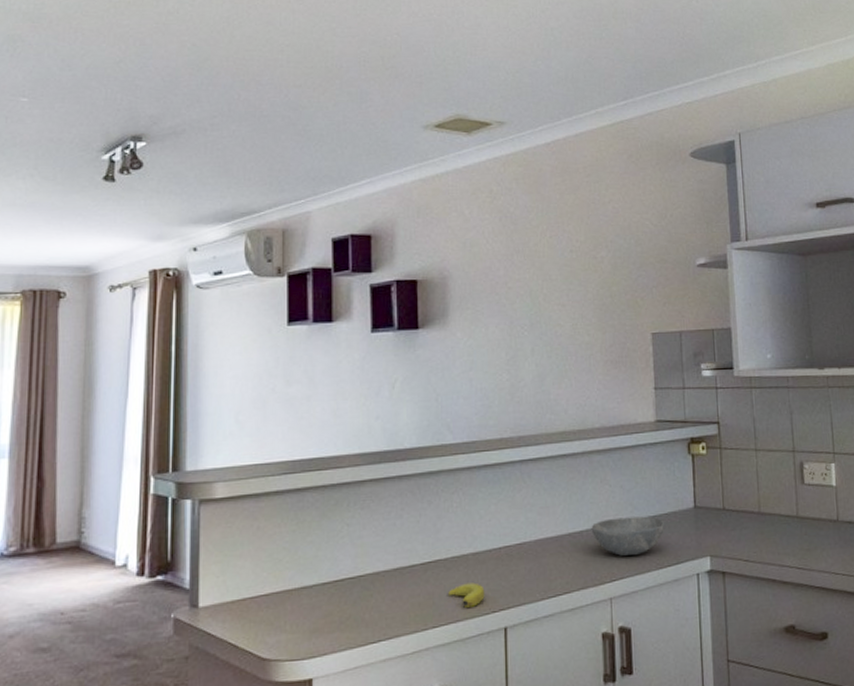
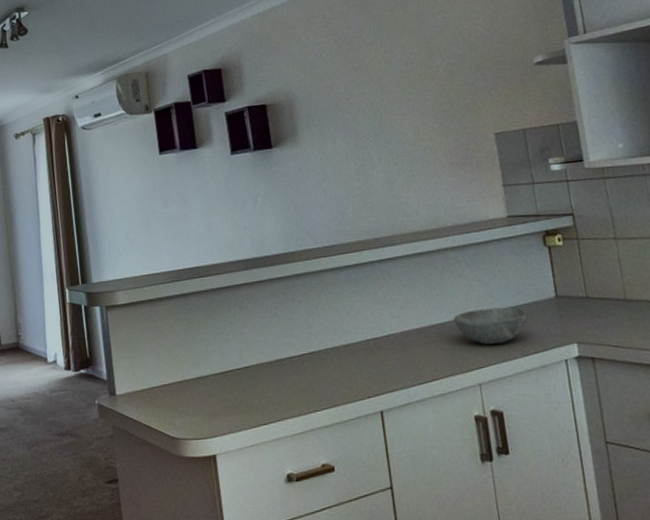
banana: present [447,582,485,607] -> none [324,371,360,393]

